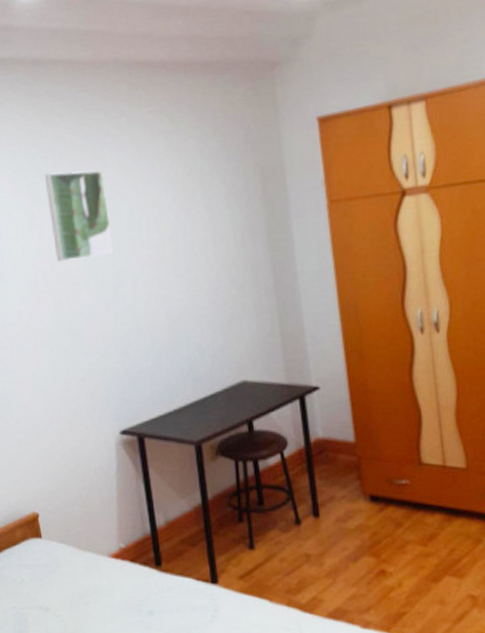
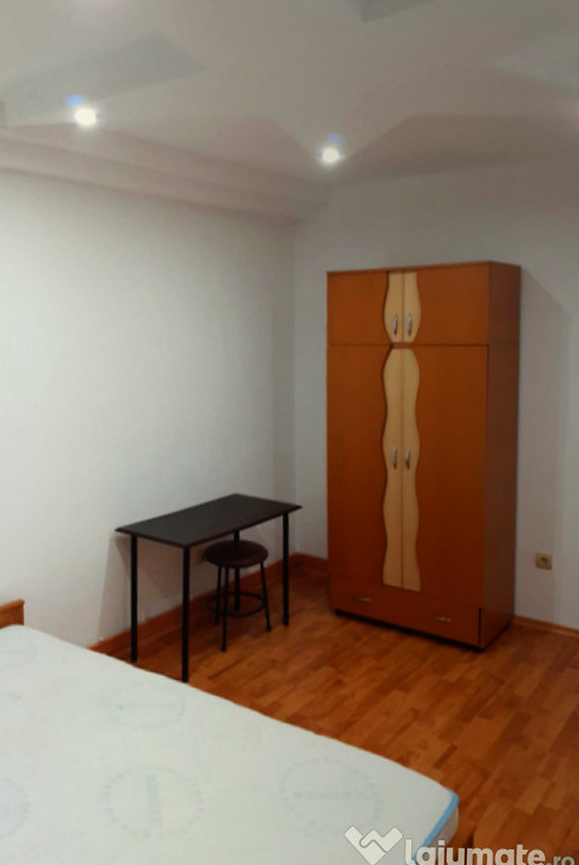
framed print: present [44,169,114,262] -> none [78,284,134,366]

